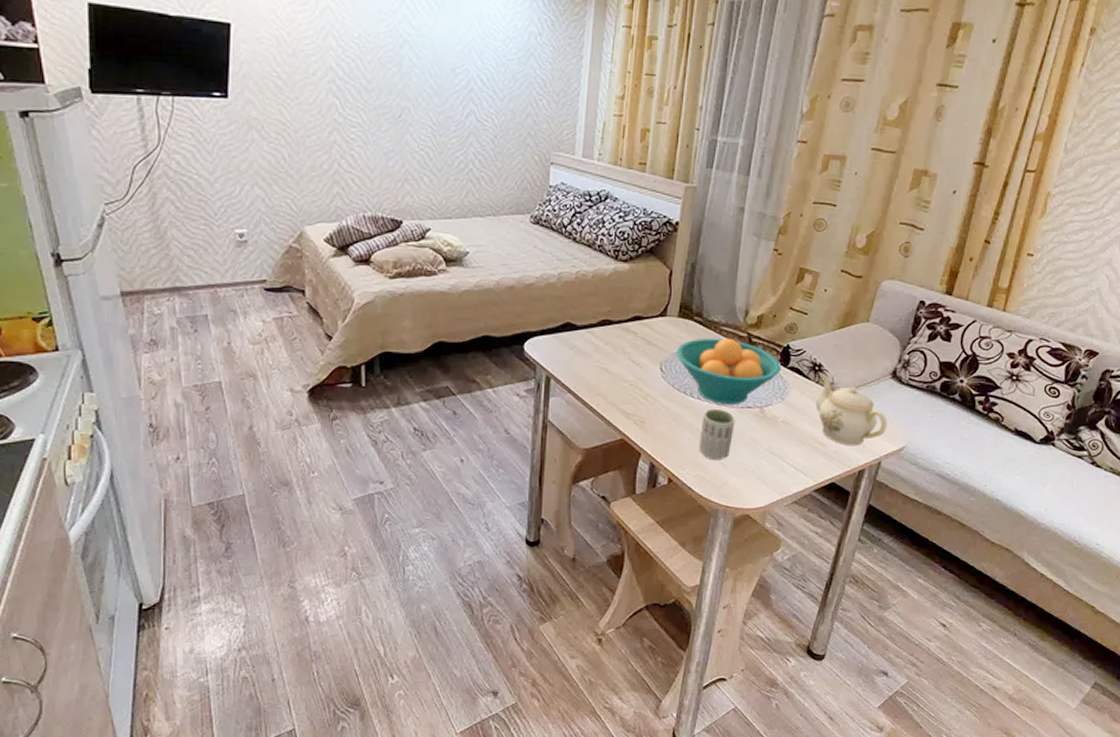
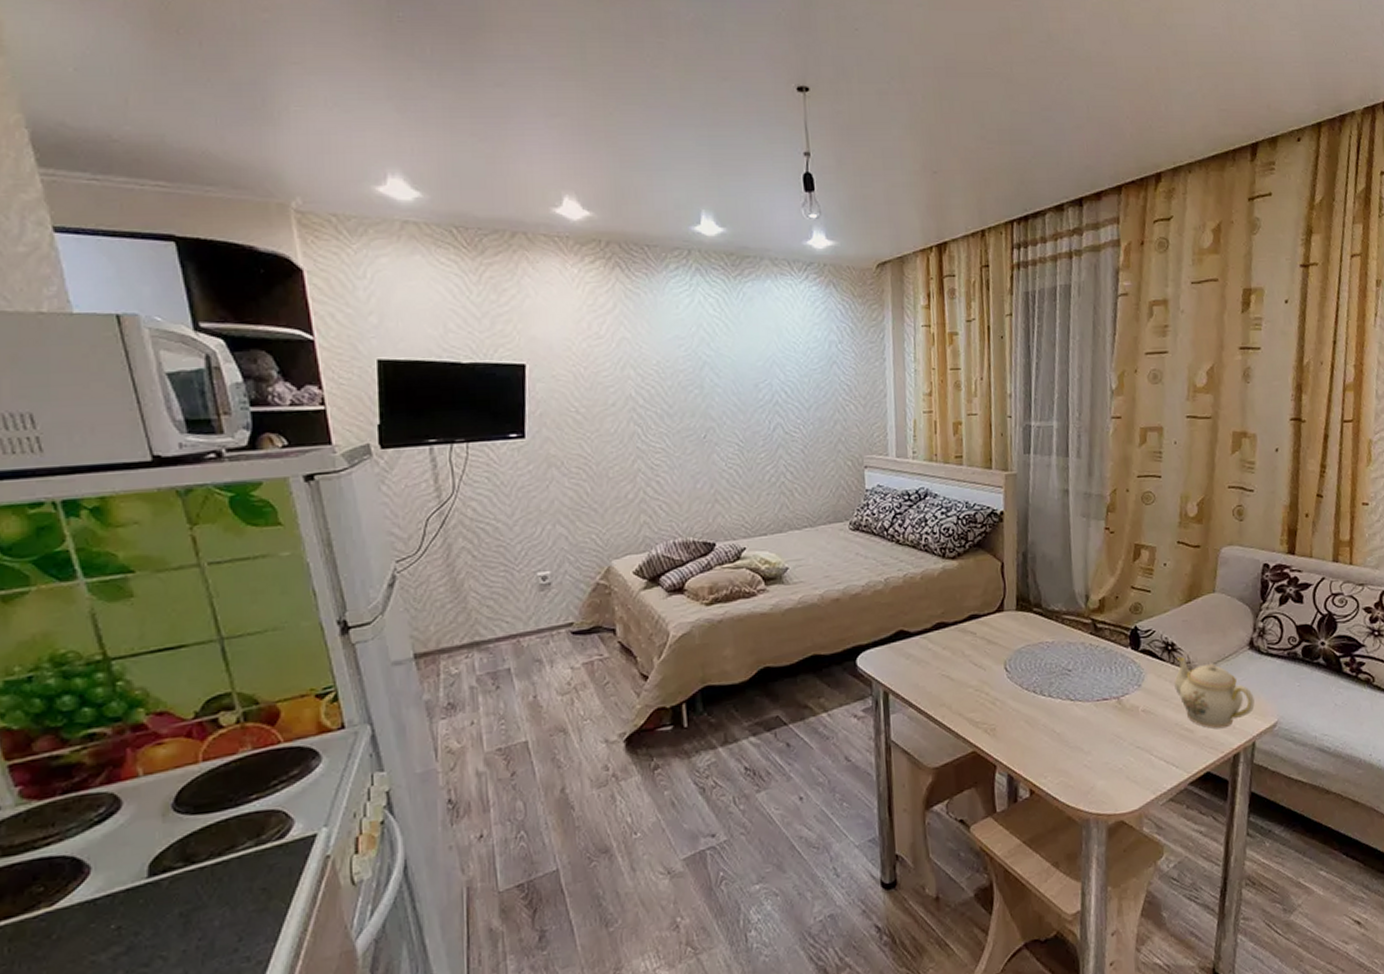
fruit bowl: present [676,338,781,405] -> none [1019,626,1132,700]
cup: present [699,408,735,460] -> none [1057,704,1093,764]

